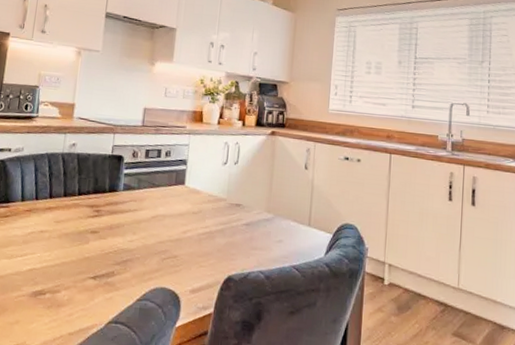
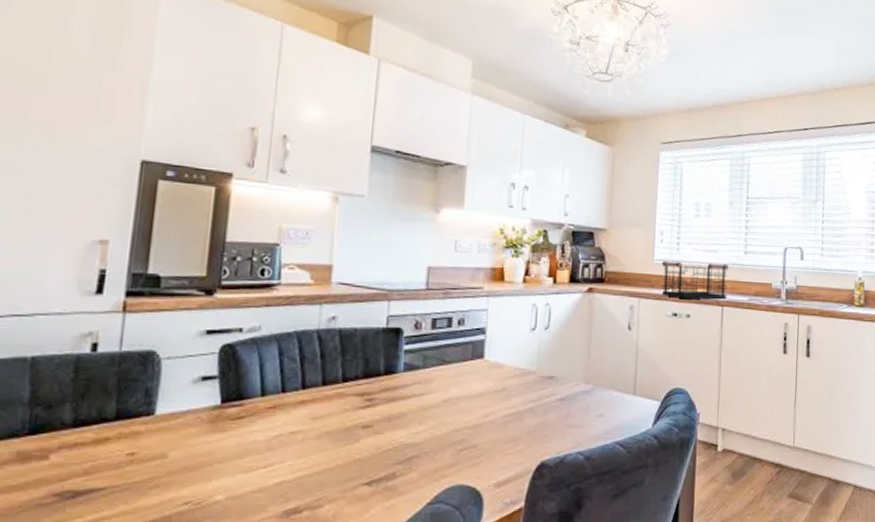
dish rack: none [335,111,398,148] -> present [662,261,730,300]

